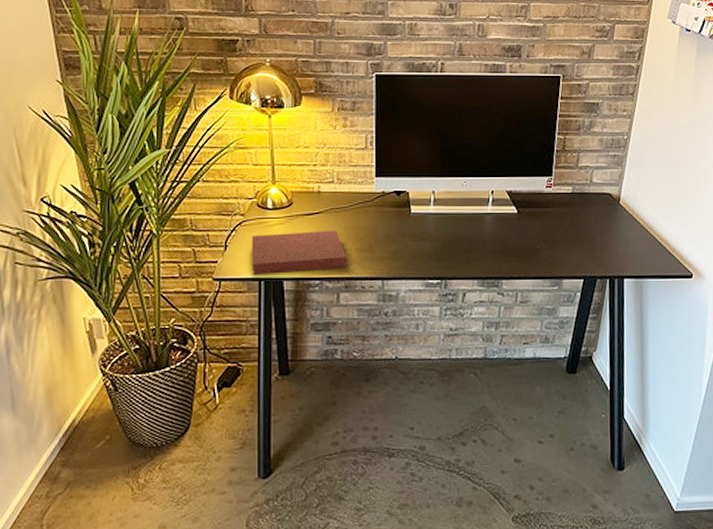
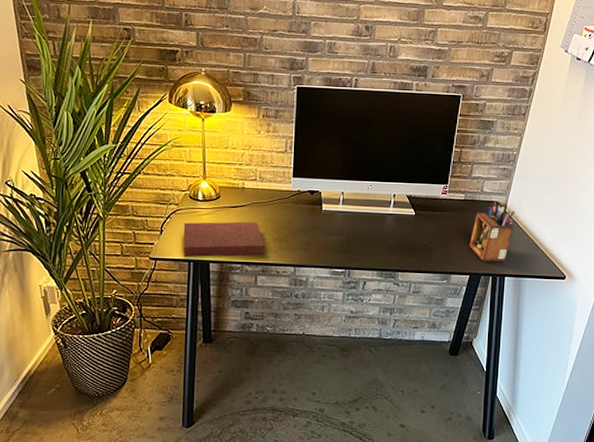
desk organizer: none [581,192,630,263] -> present [469,201,515,262]

